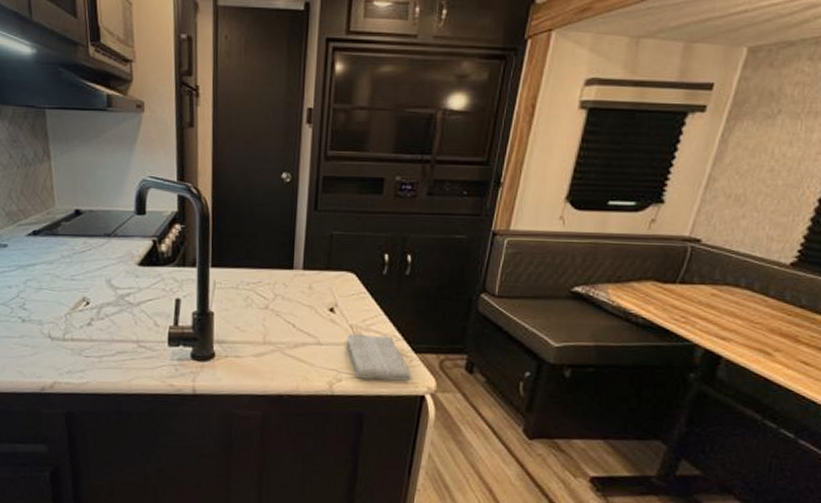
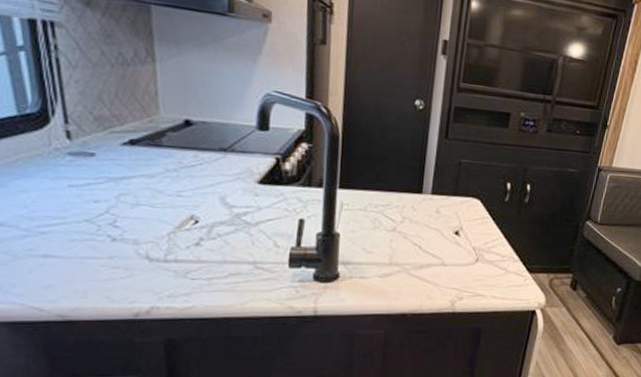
washcloth: present [346,334,412,381] -> none [468,255,525,298]

